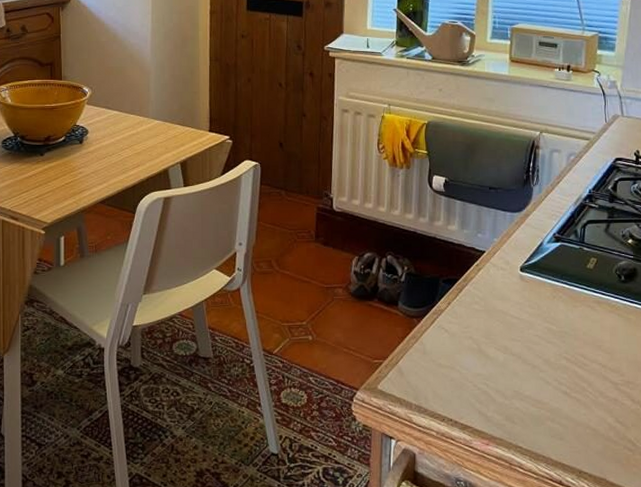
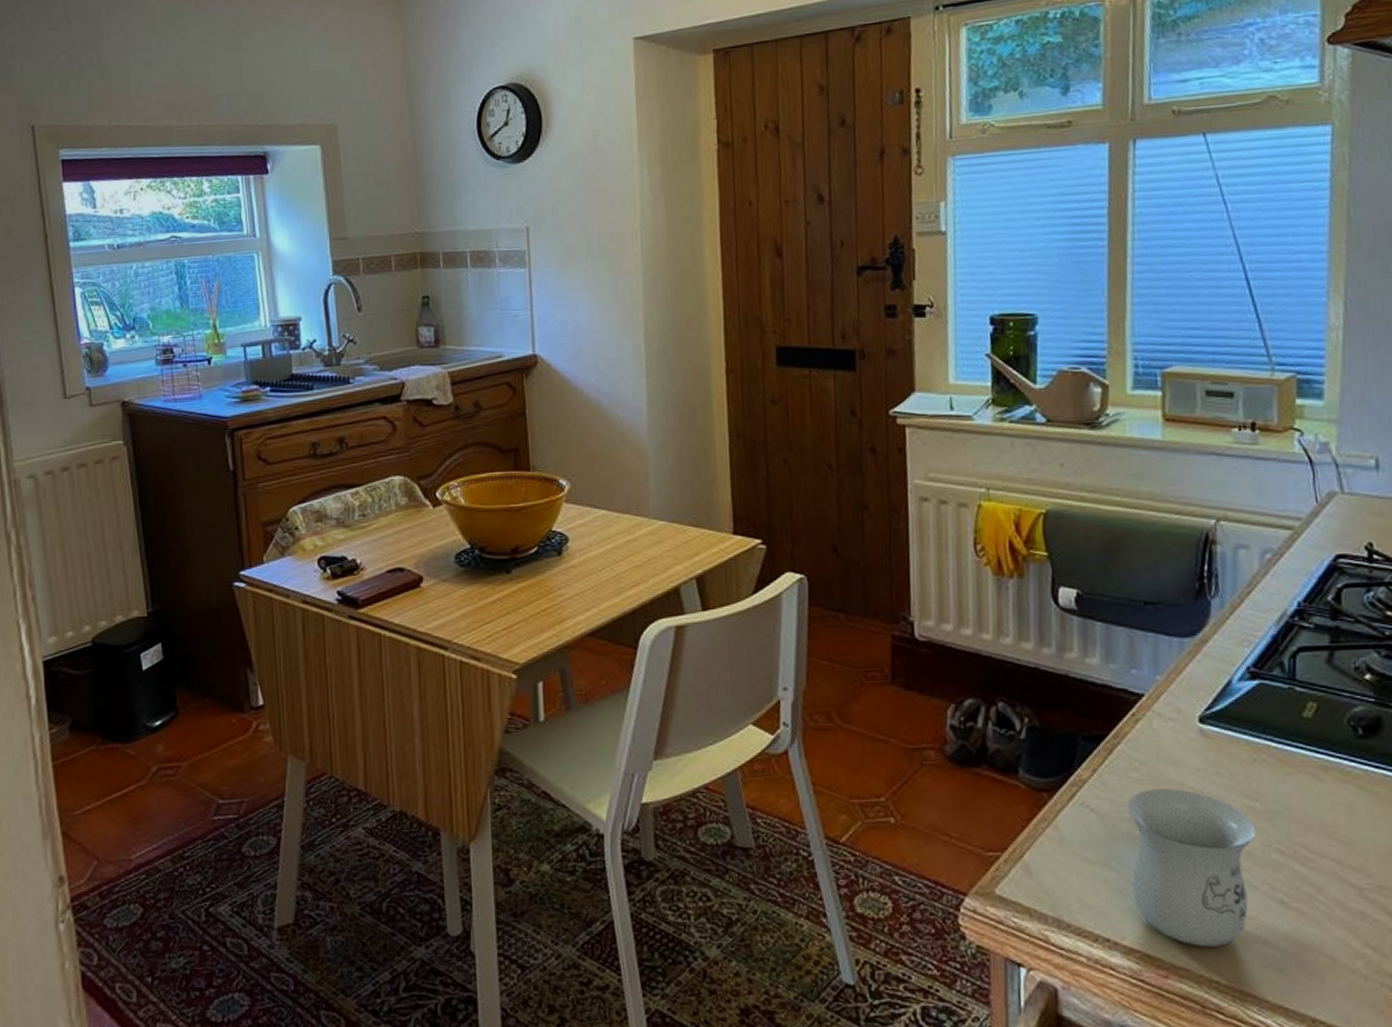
mug: none [469,316,552,423] -> present [1127,789,1256,947]

